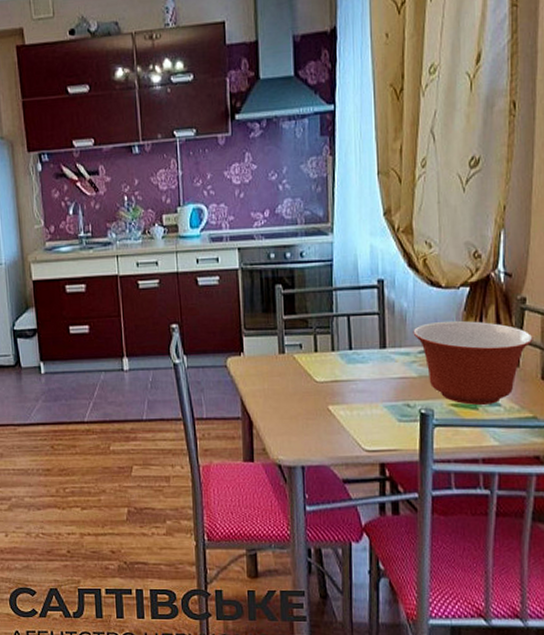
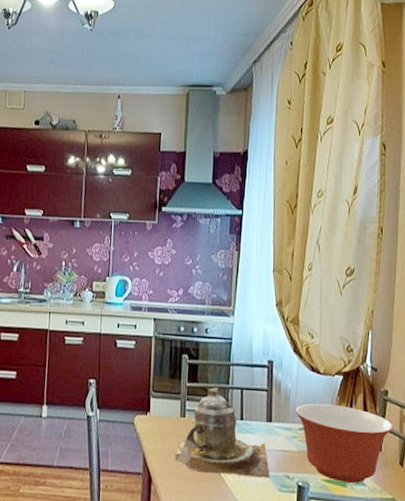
teapot: none [276,317,387,411] -> present [174,387,270,479]

